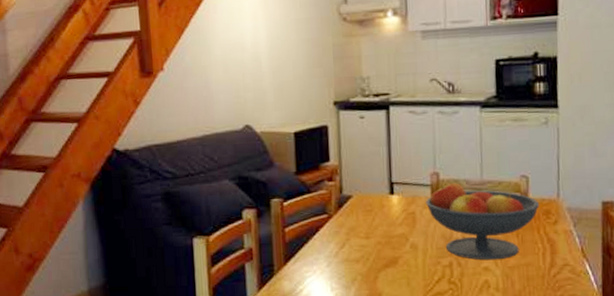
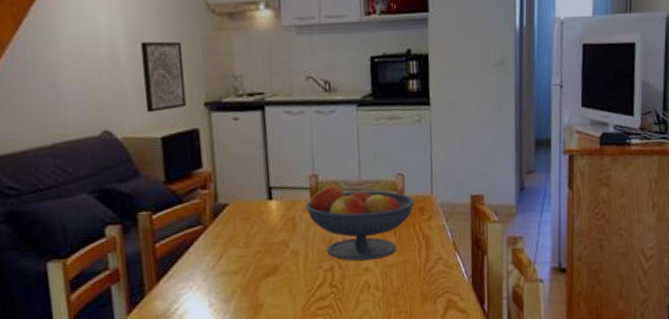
wall art: none [280,47,317,110] -> present [141,41,186,113]

